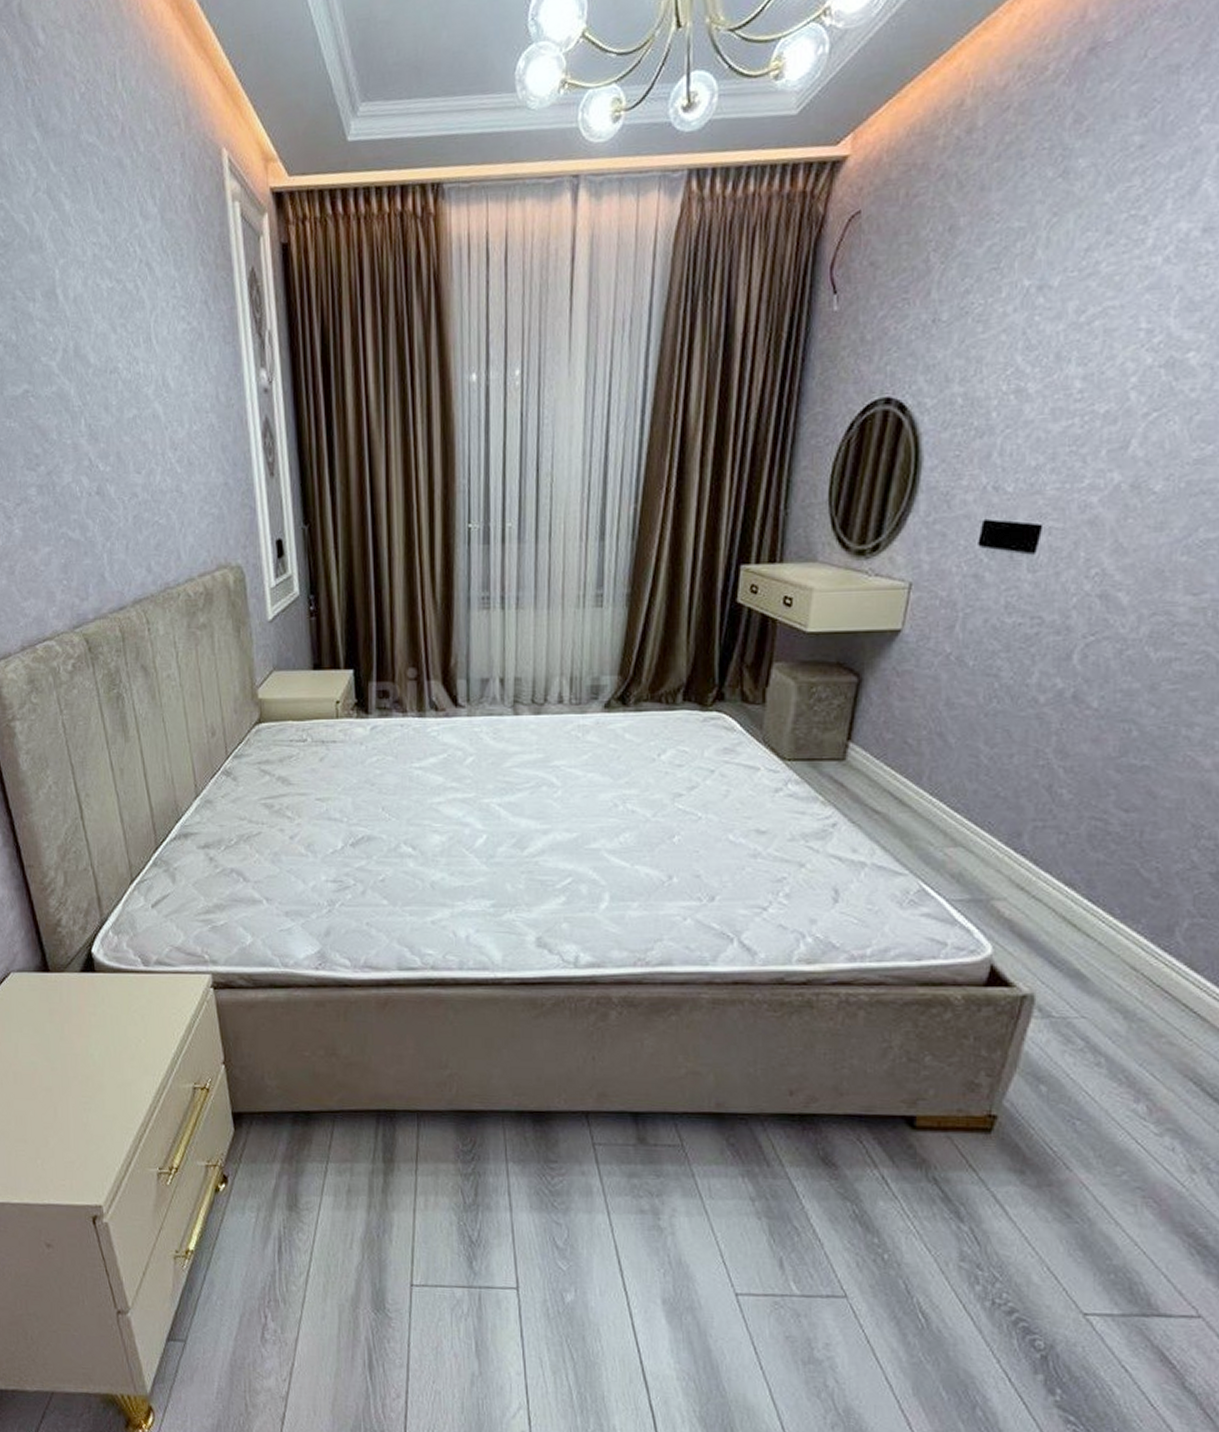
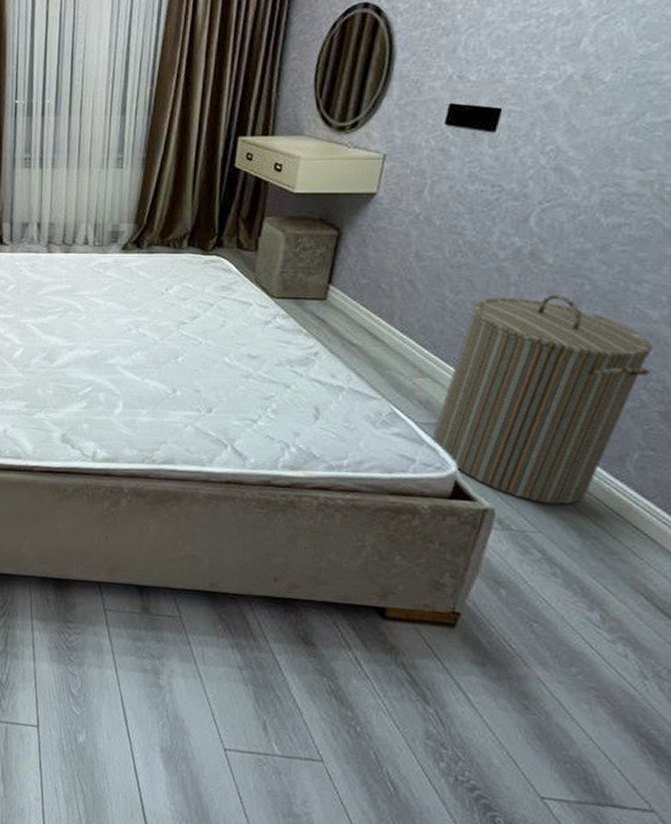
laundry hamper: none [967,743,1205,985] -> present [434,294,653,504]

